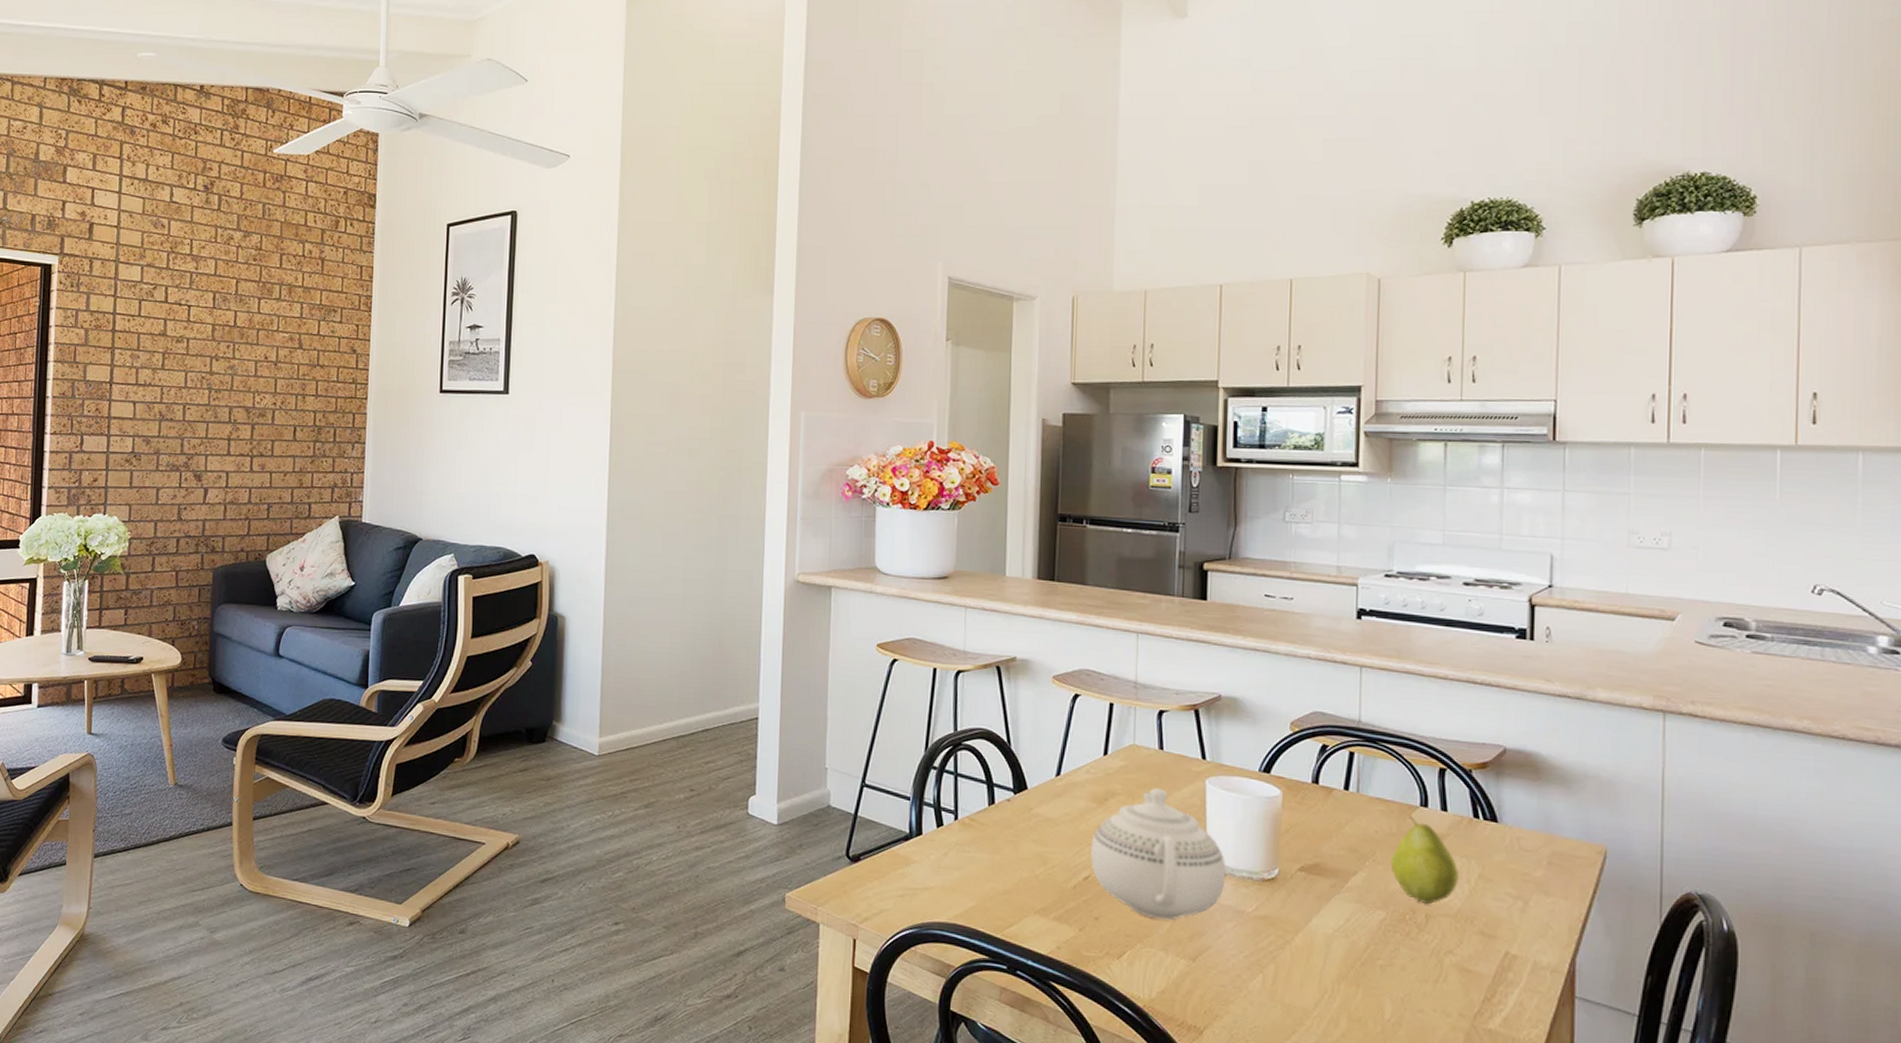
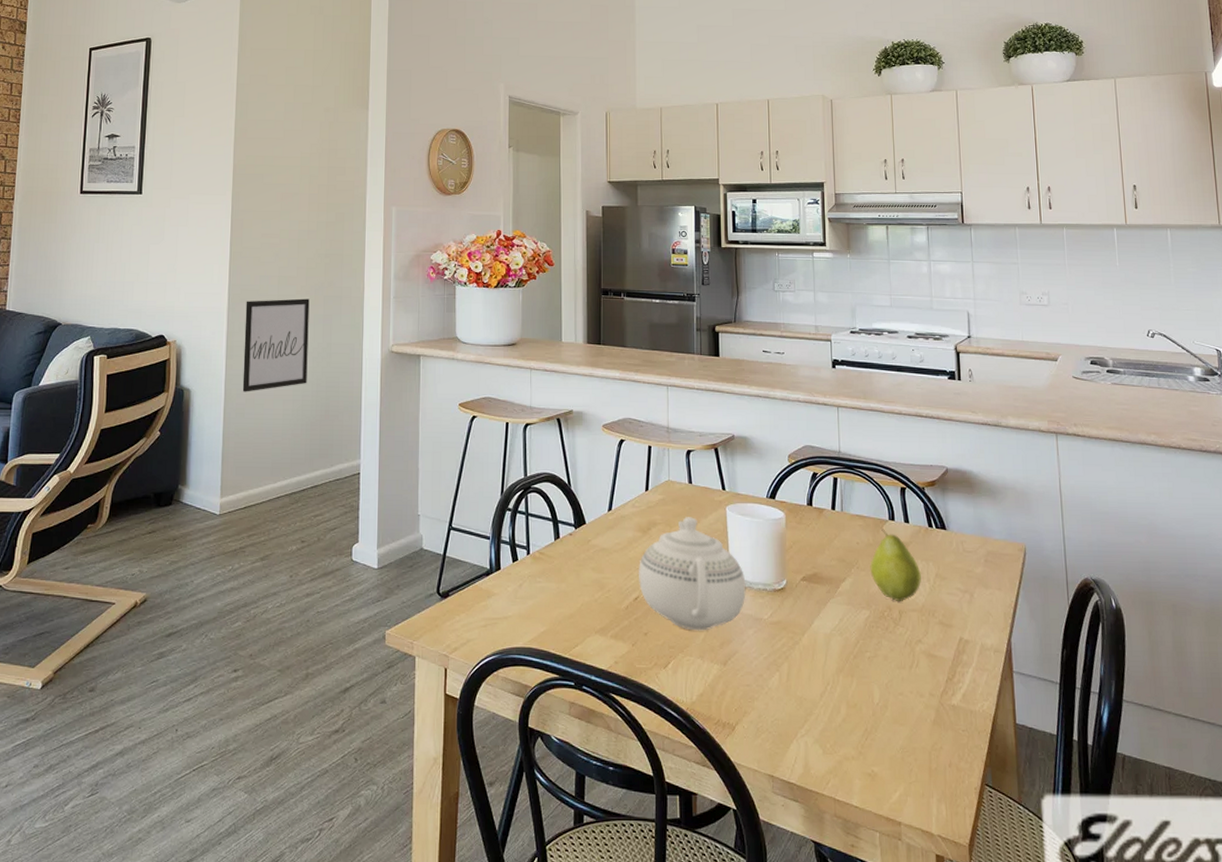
wall art: none [623,517,701,622] -> present [242,298,310,392]

